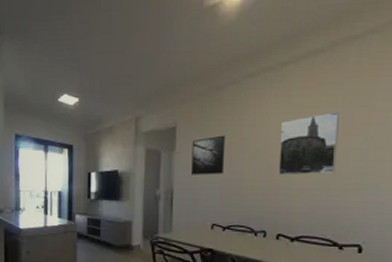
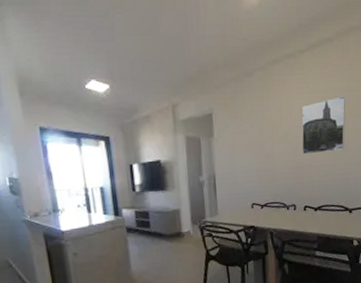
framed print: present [191,135,225,175] -> none [228,120,259,160]

